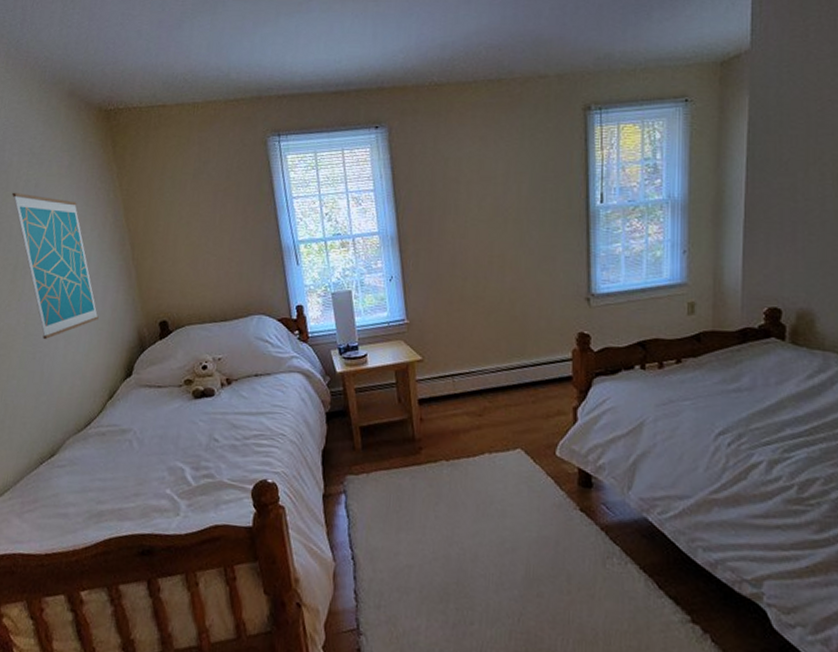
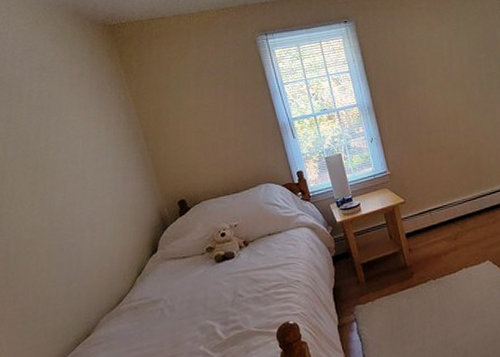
wall art: present [12,192,99,340] -> none [26,103,121,232]

